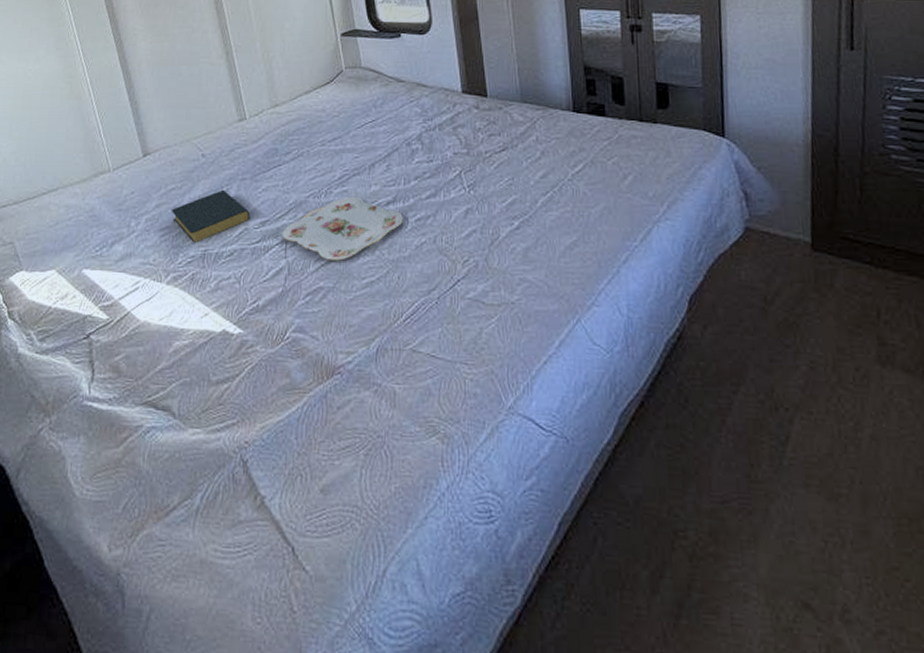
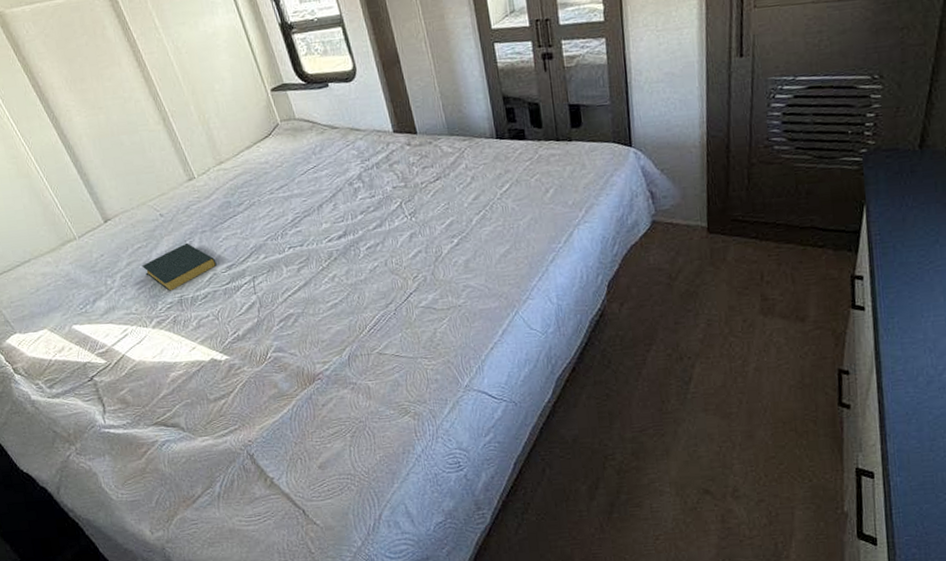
serving tray: present [282,196,403,261] -> none [248,234,356,291]

